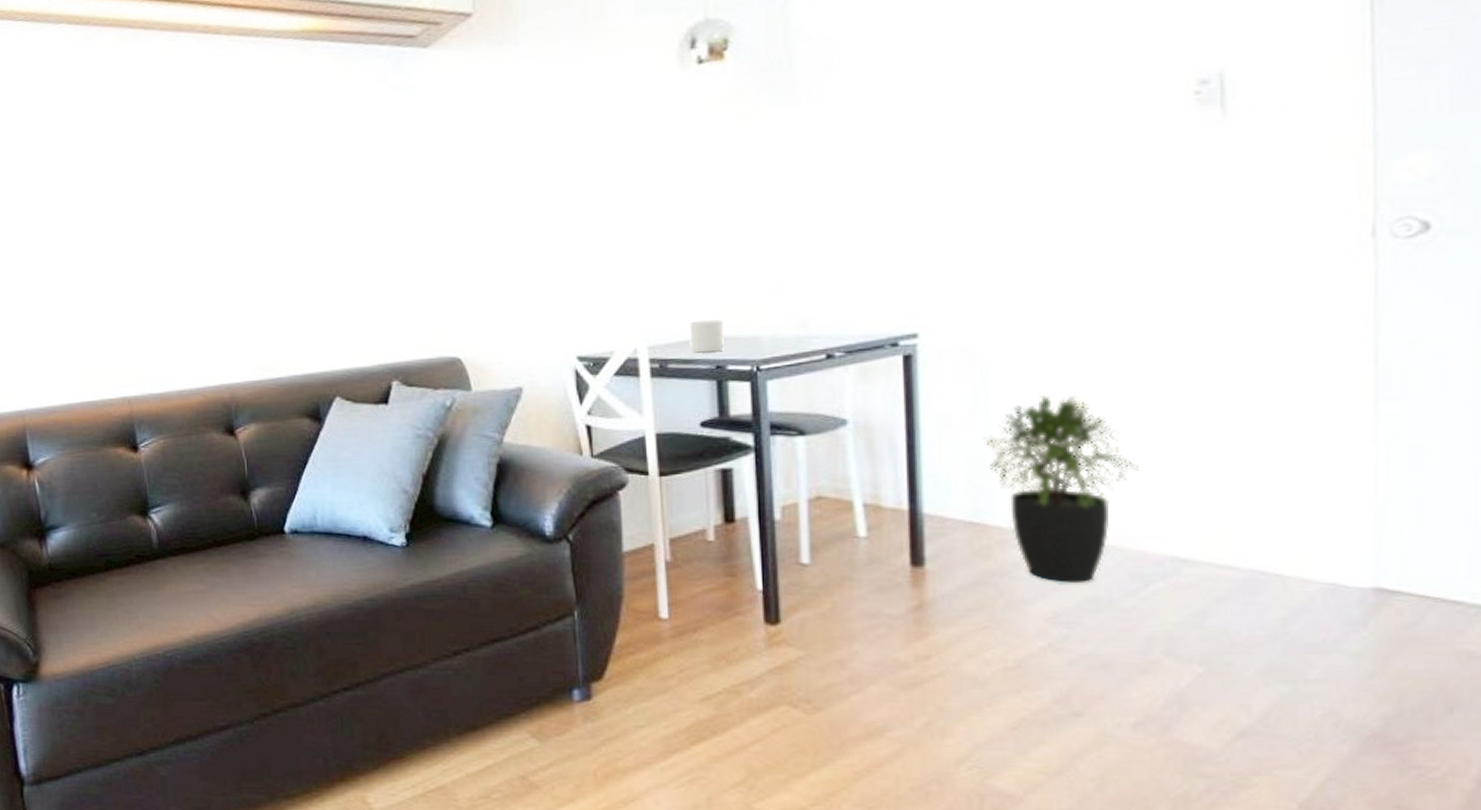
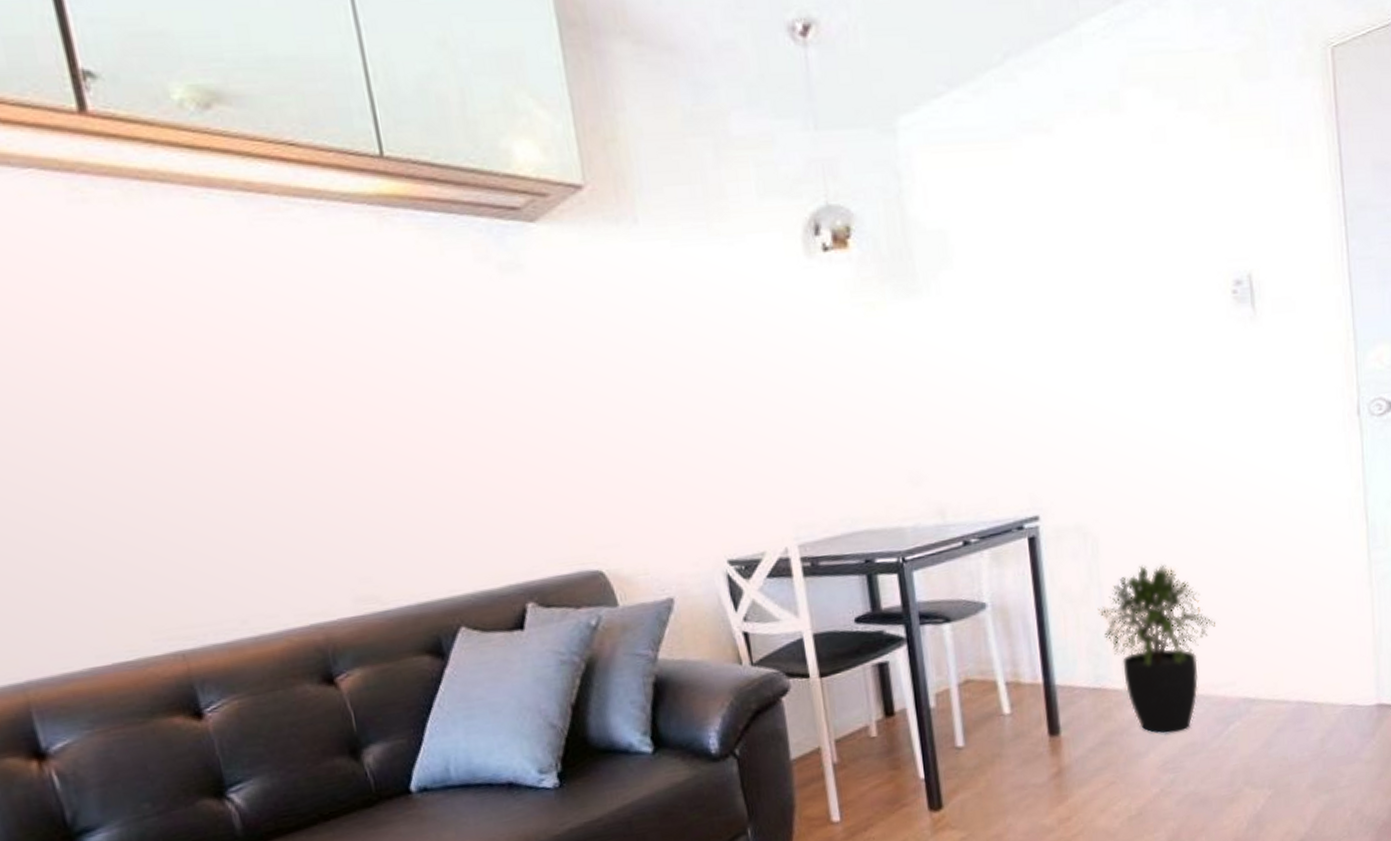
mug: present [689,319,724,353] -> none [836,513,870,549]

